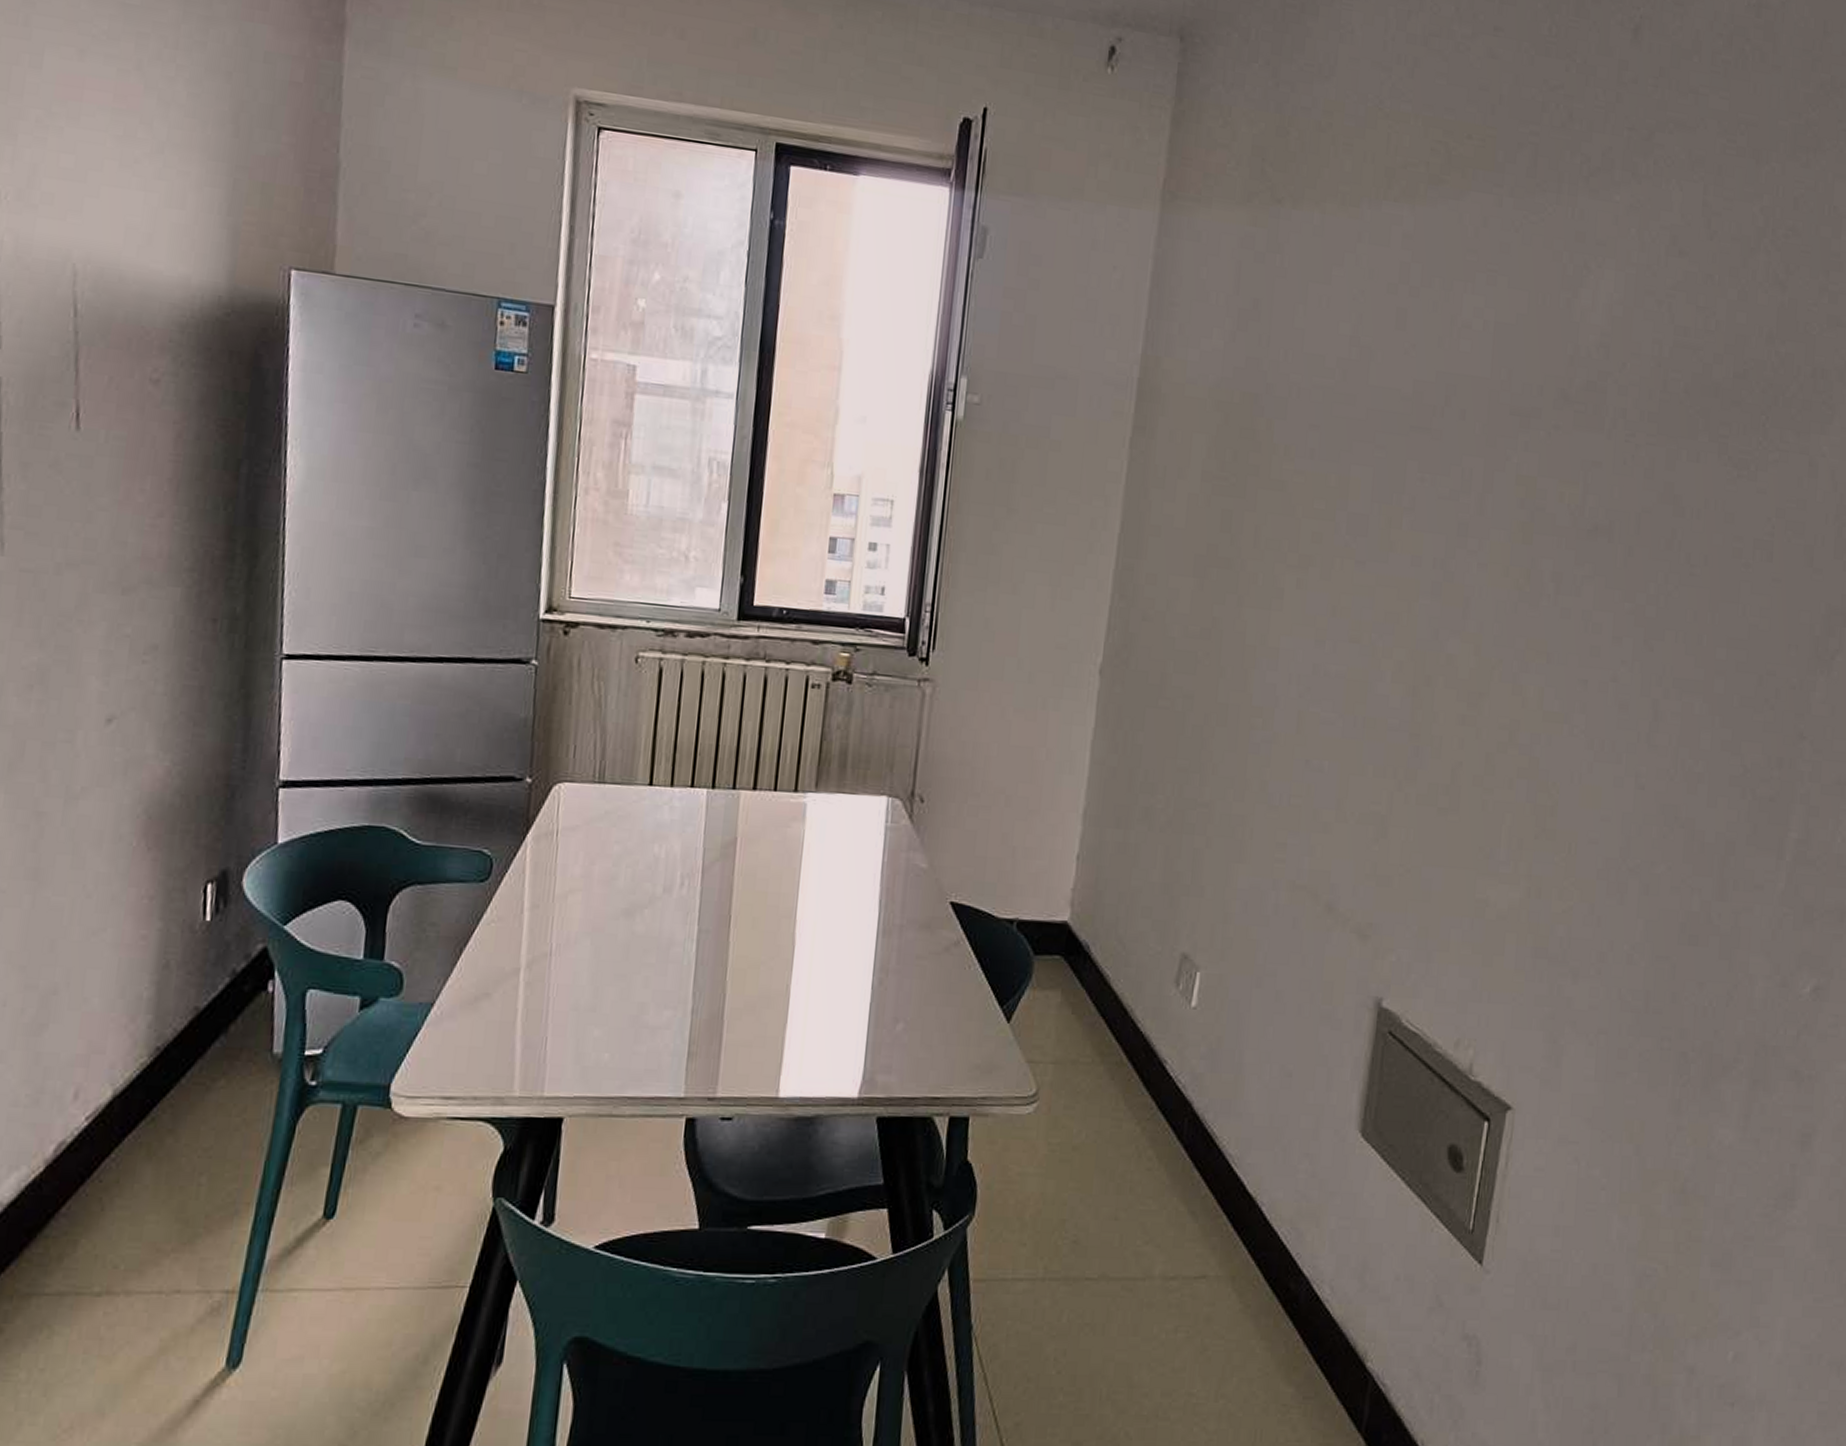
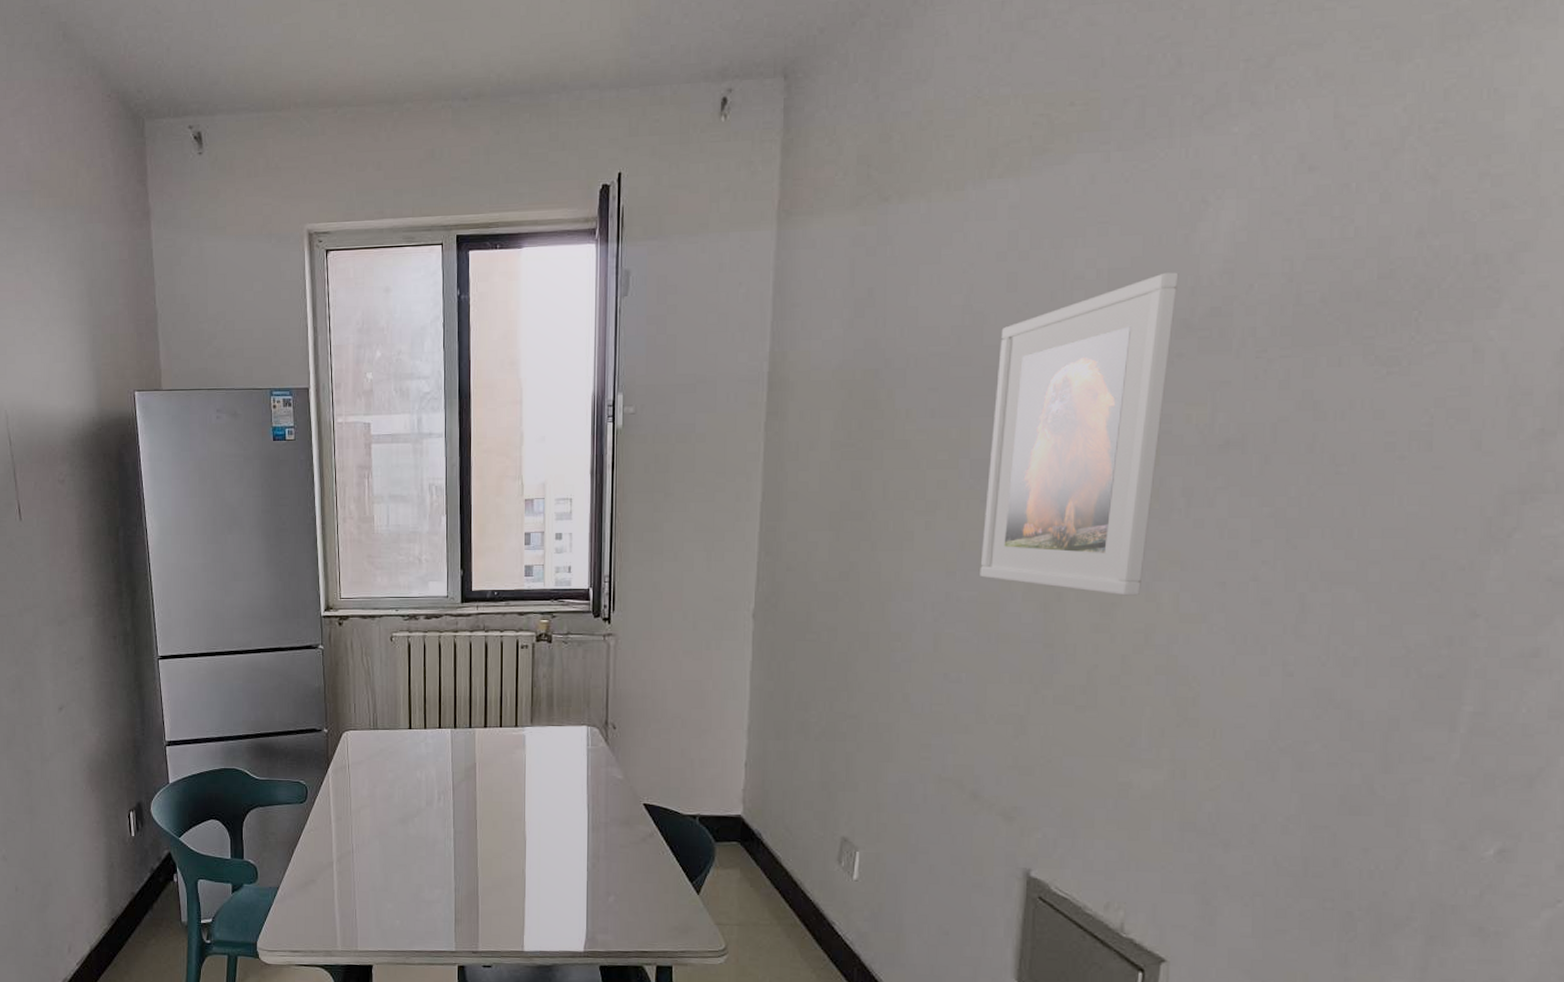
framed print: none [1349,335,1560,687] -> present [980,272,1179,596]

